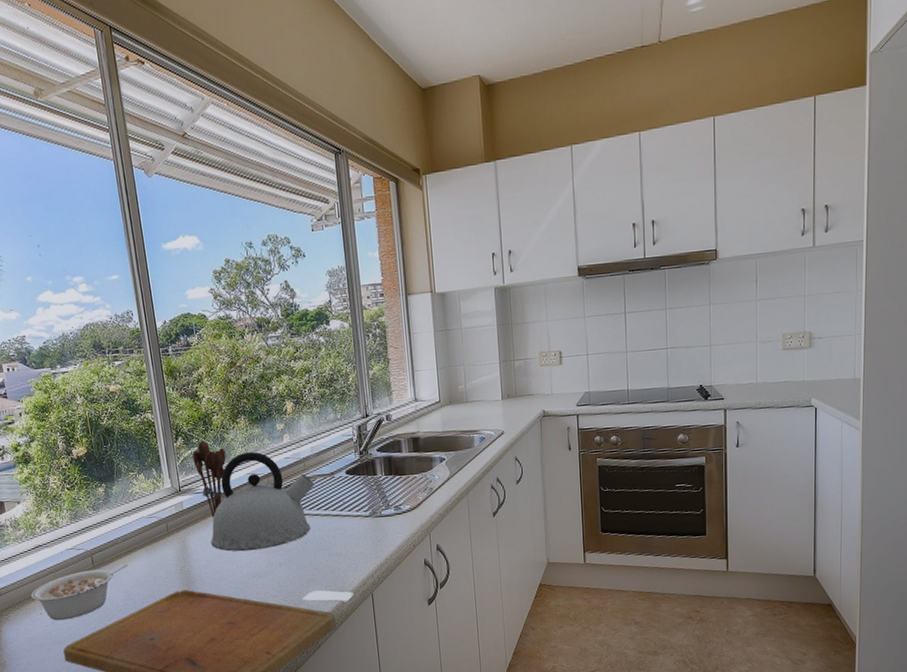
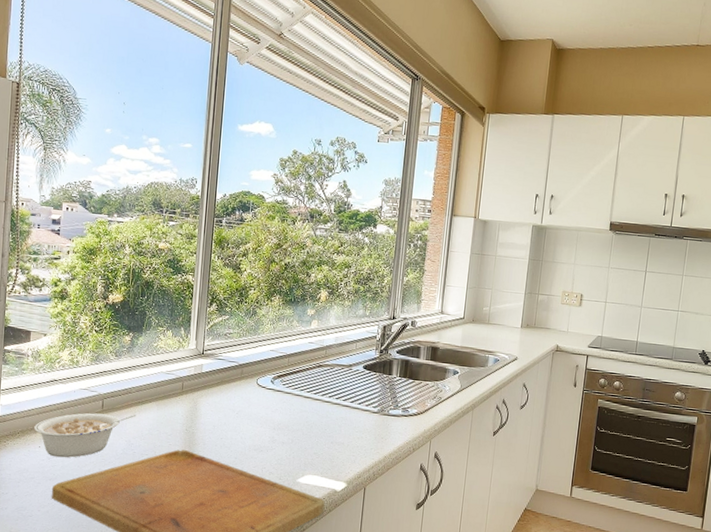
utensil holder: present [192,440,226,517] -> none [222,311,255,385]
kettle: present [211,452,315,552] -> none [221,330,332,425]

